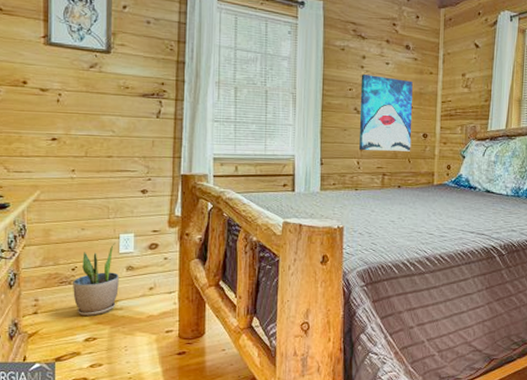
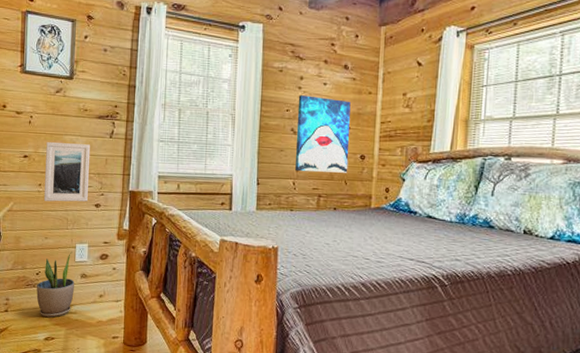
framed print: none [78,123,134,189] -> present [43,142,91,202]

